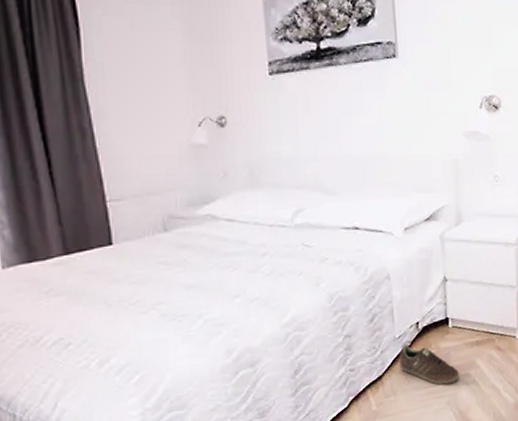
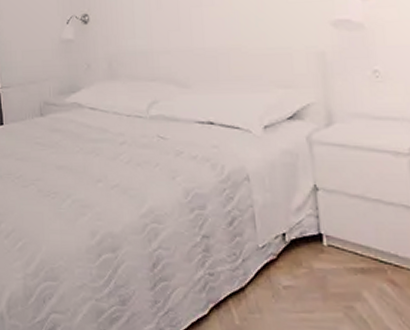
sneaker: present [399,342,460,385] -> none [264,255,341,314]

